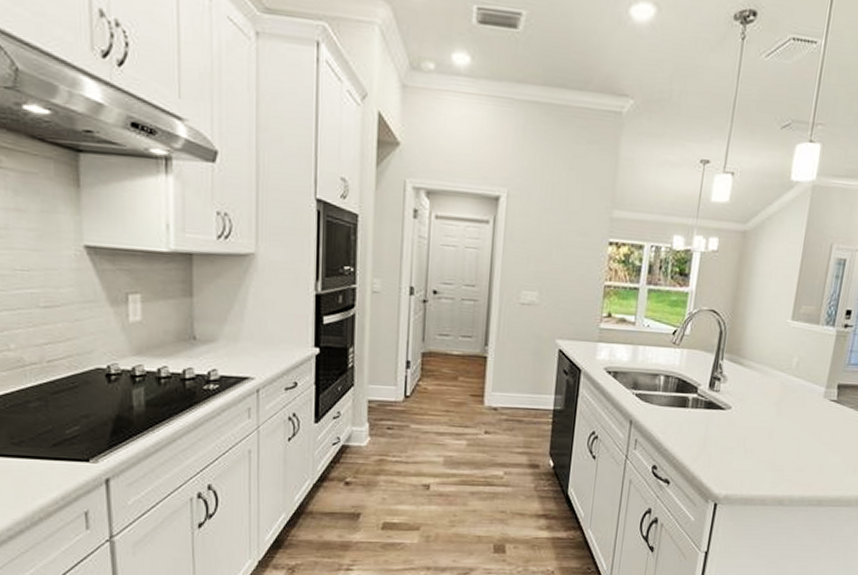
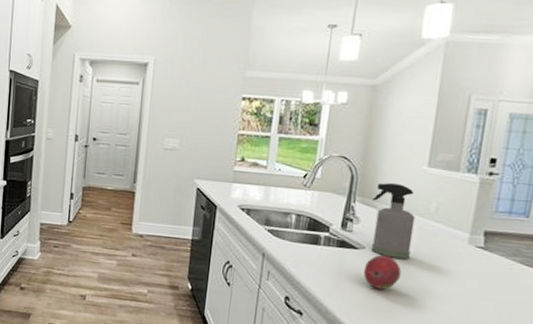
fruit: none [728,414,764,450] -> present [363,255,401,290]
spray bottle: none [736,338,779,417] -> present [370,183,416,259]

